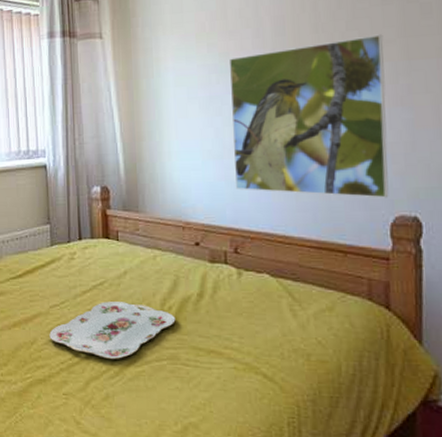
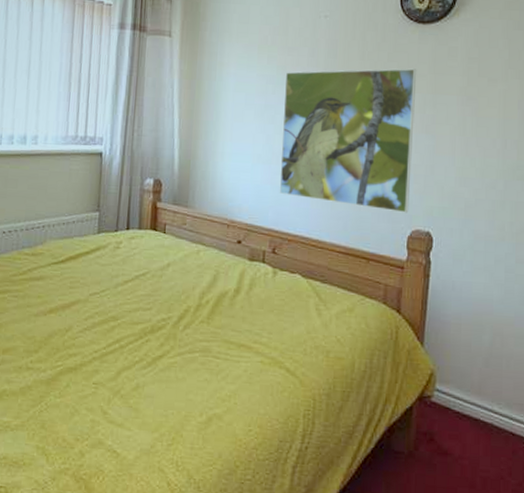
serving tray: present [49,301,176,359] -> none [85,292,212,350]

